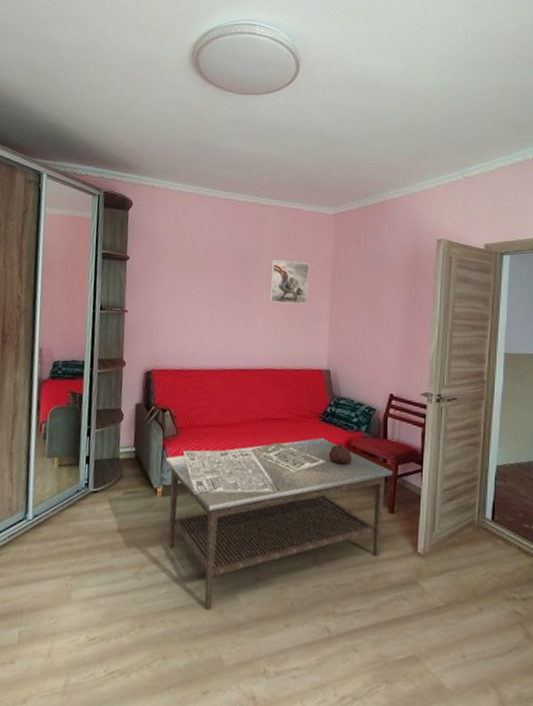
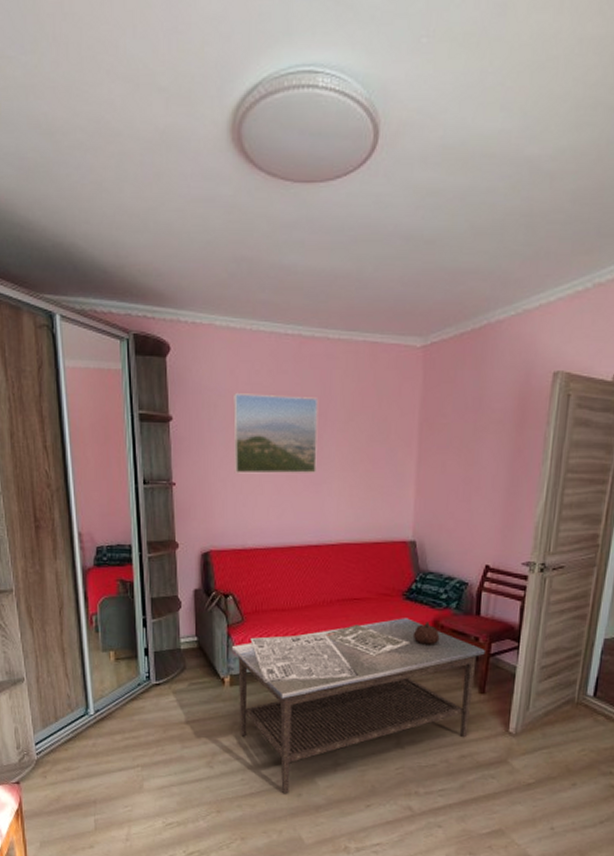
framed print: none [178,241,250,309] -> present [233,393,319,474]
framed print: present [269,259,310,305] -> none [343,410,392,465]

